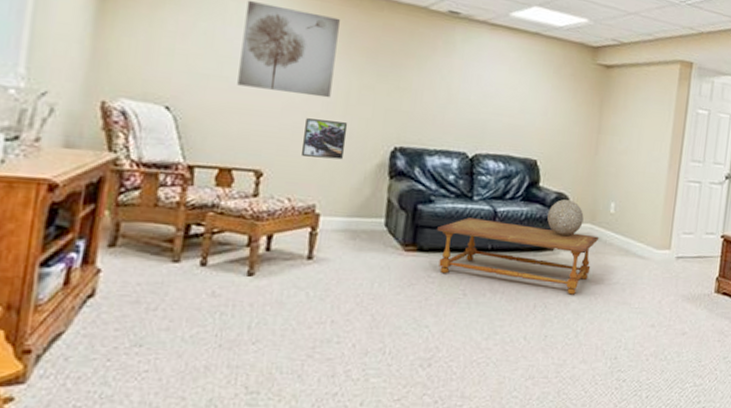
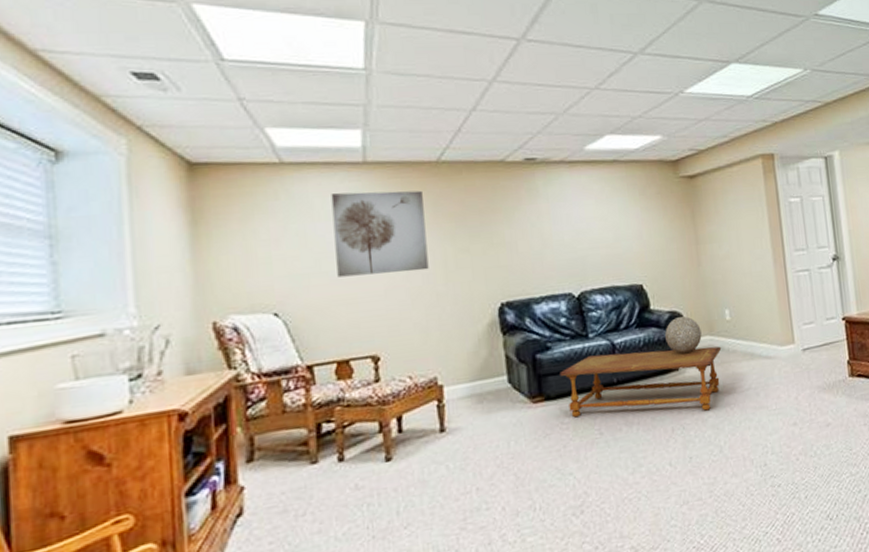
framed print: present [301,118,348,160] -> none [410,290,454,332]

